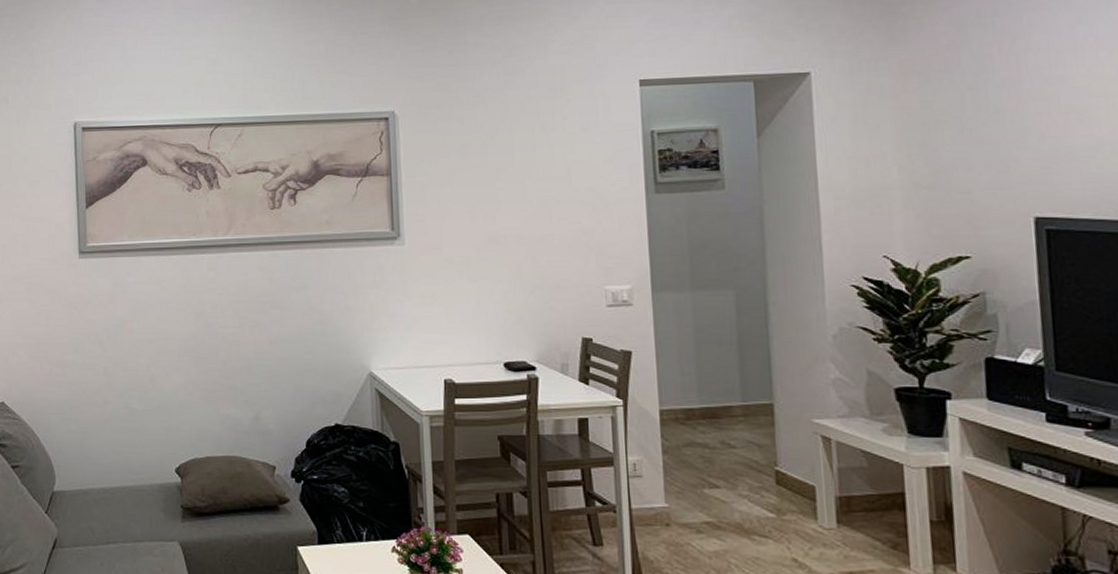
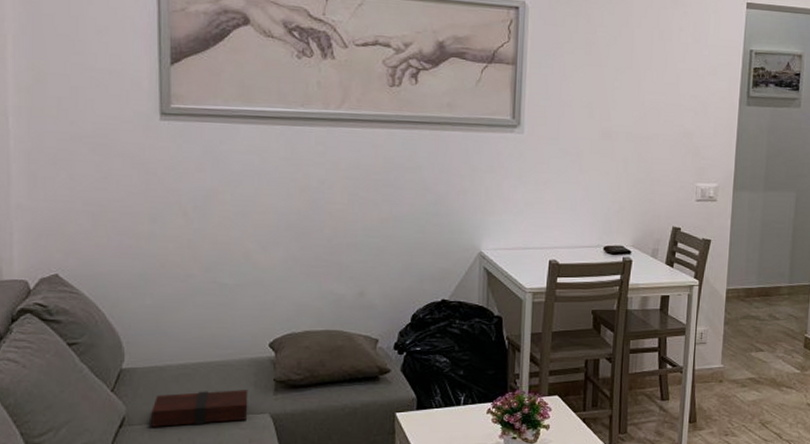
book: none [78,515,160,551] -> present [151,390,248,427]

